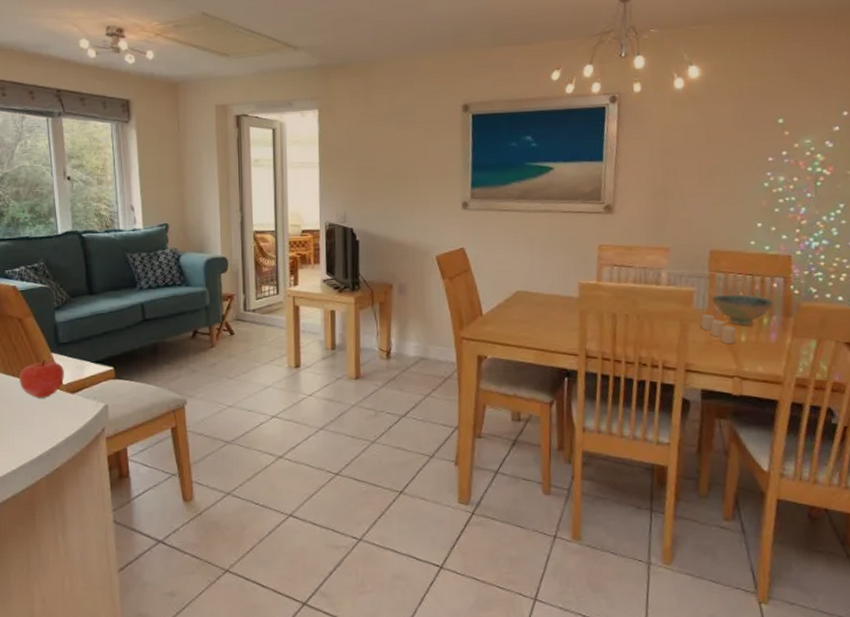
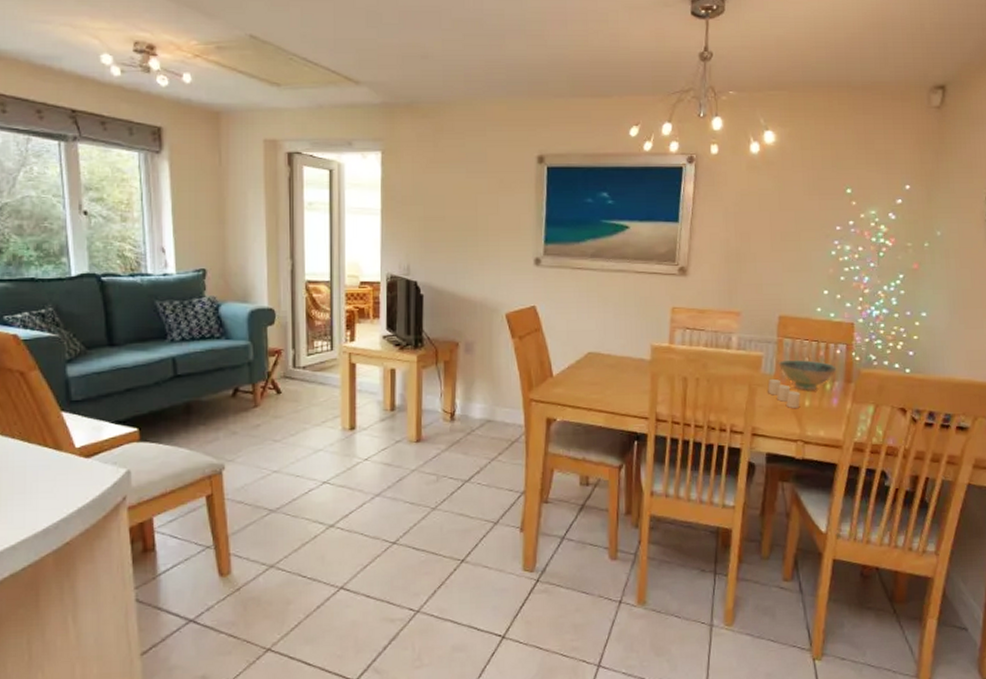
fruit: present [18,360,64,398] -> none [19,420,77,463]

